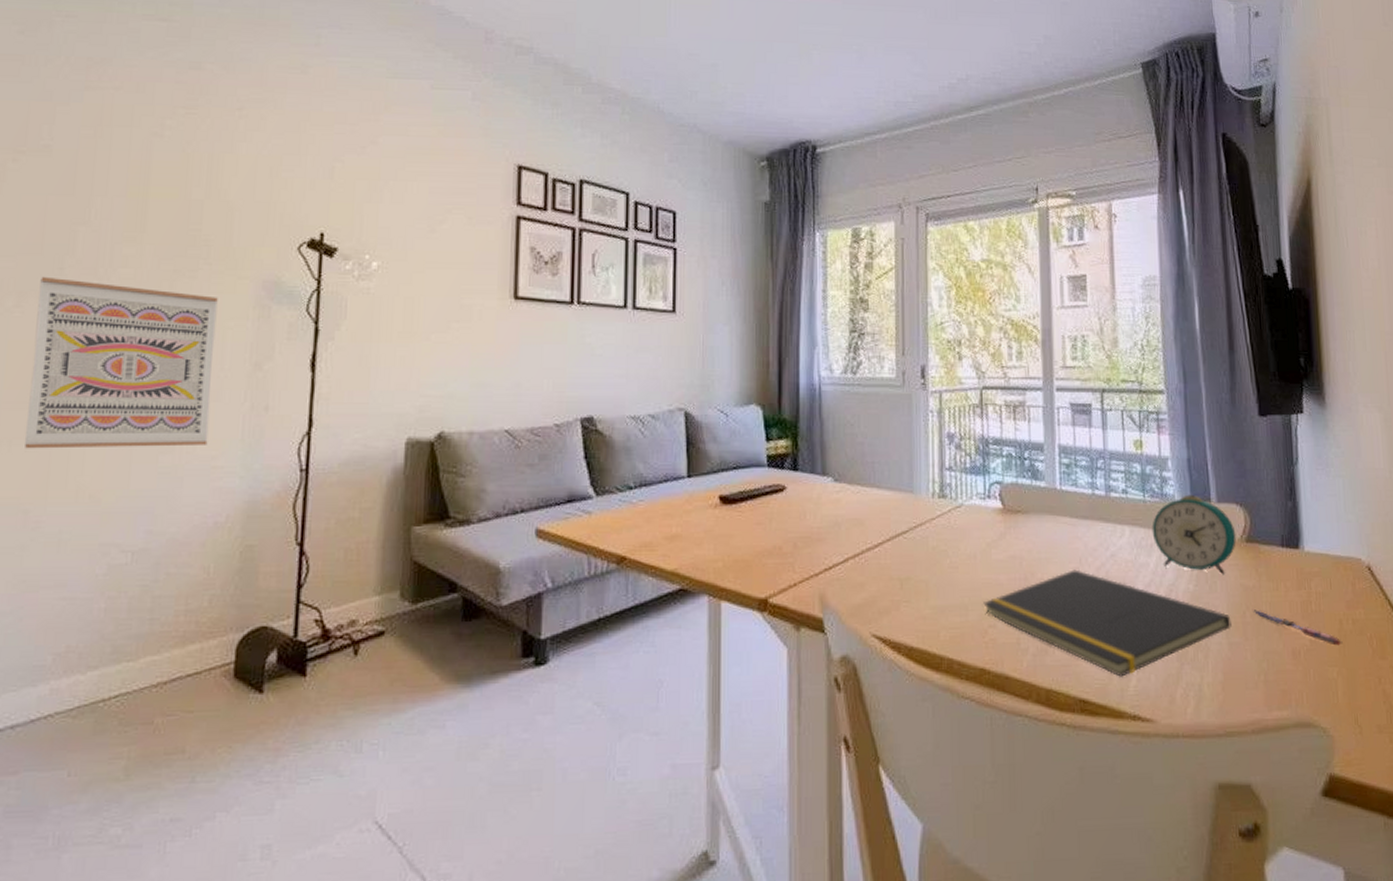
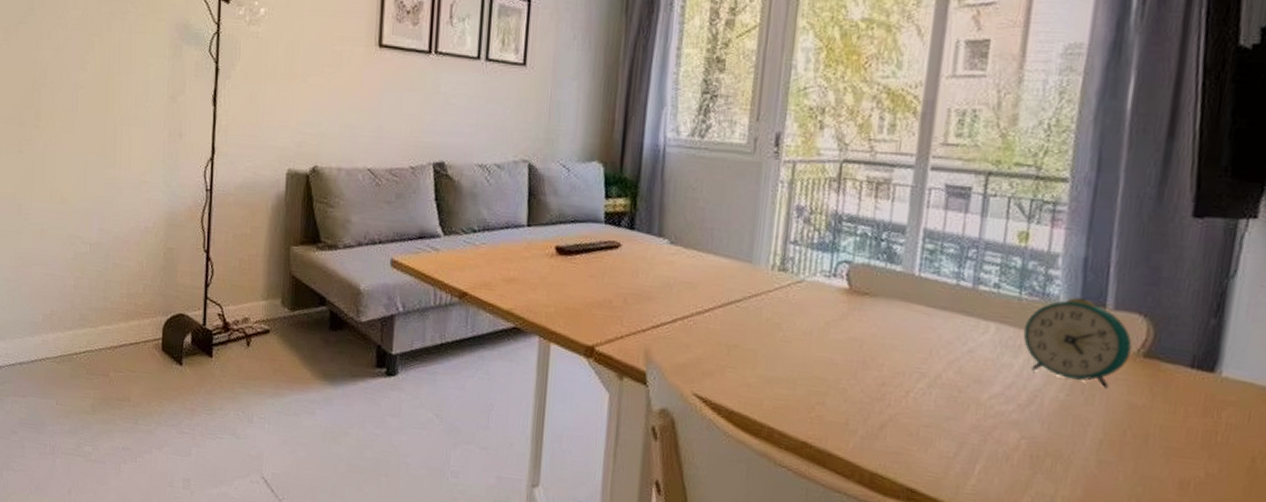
wall art: present [24,276,218,449] -> none [15,15,143,163]
notepad: present [983,569,1232,677] -> none [813,360,1106,475]
pen: present [1253,610,1342,646] -> none [1136,430,1249,485]

